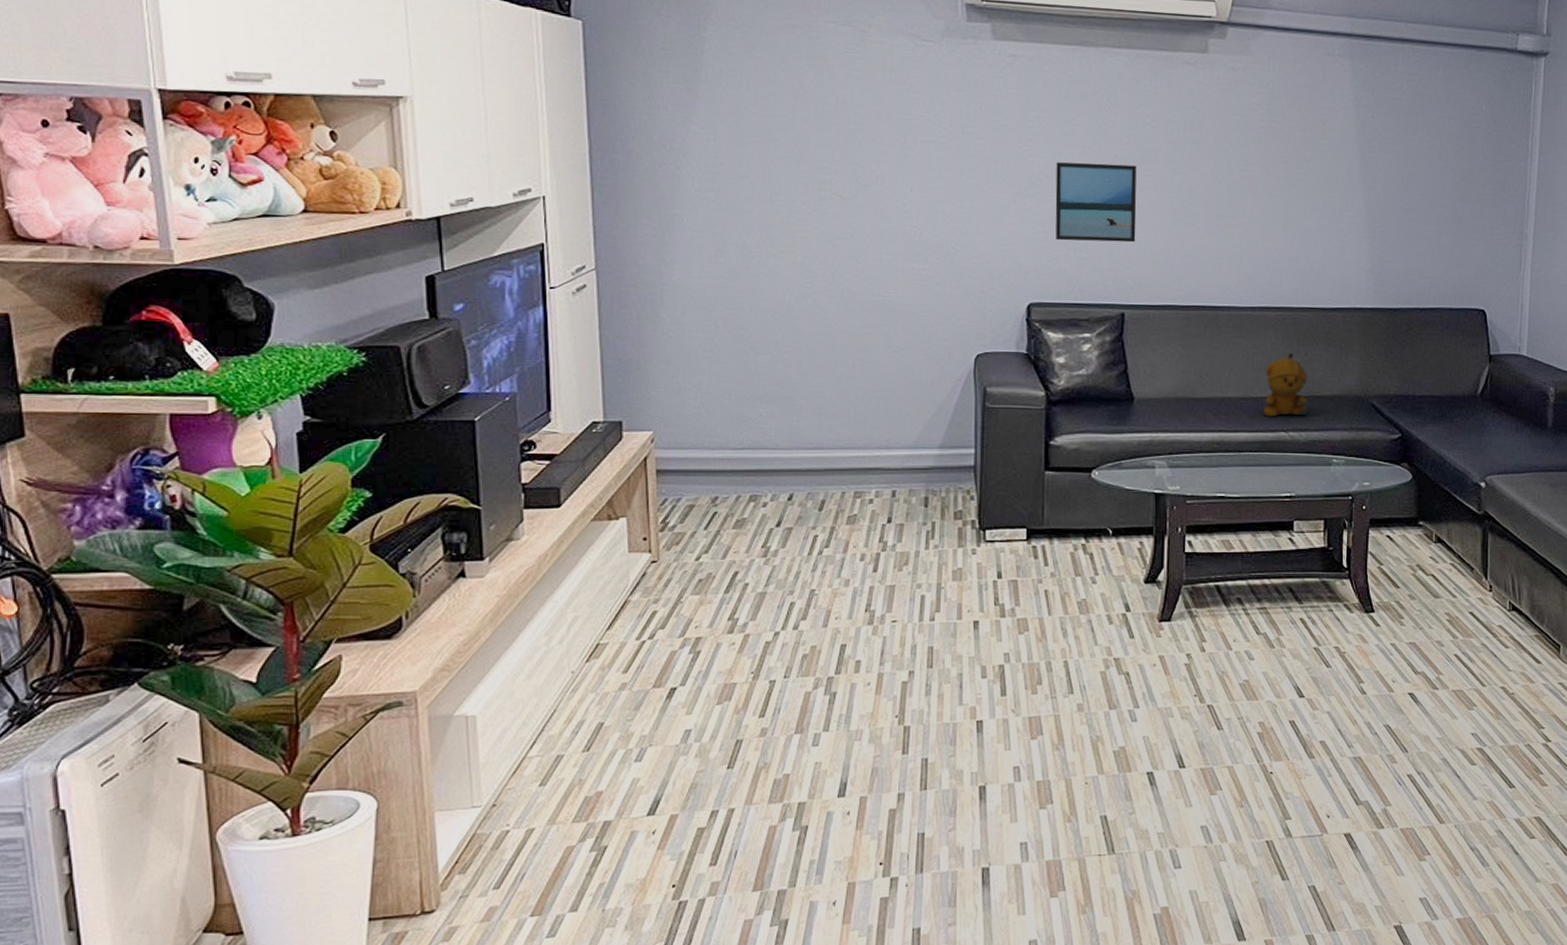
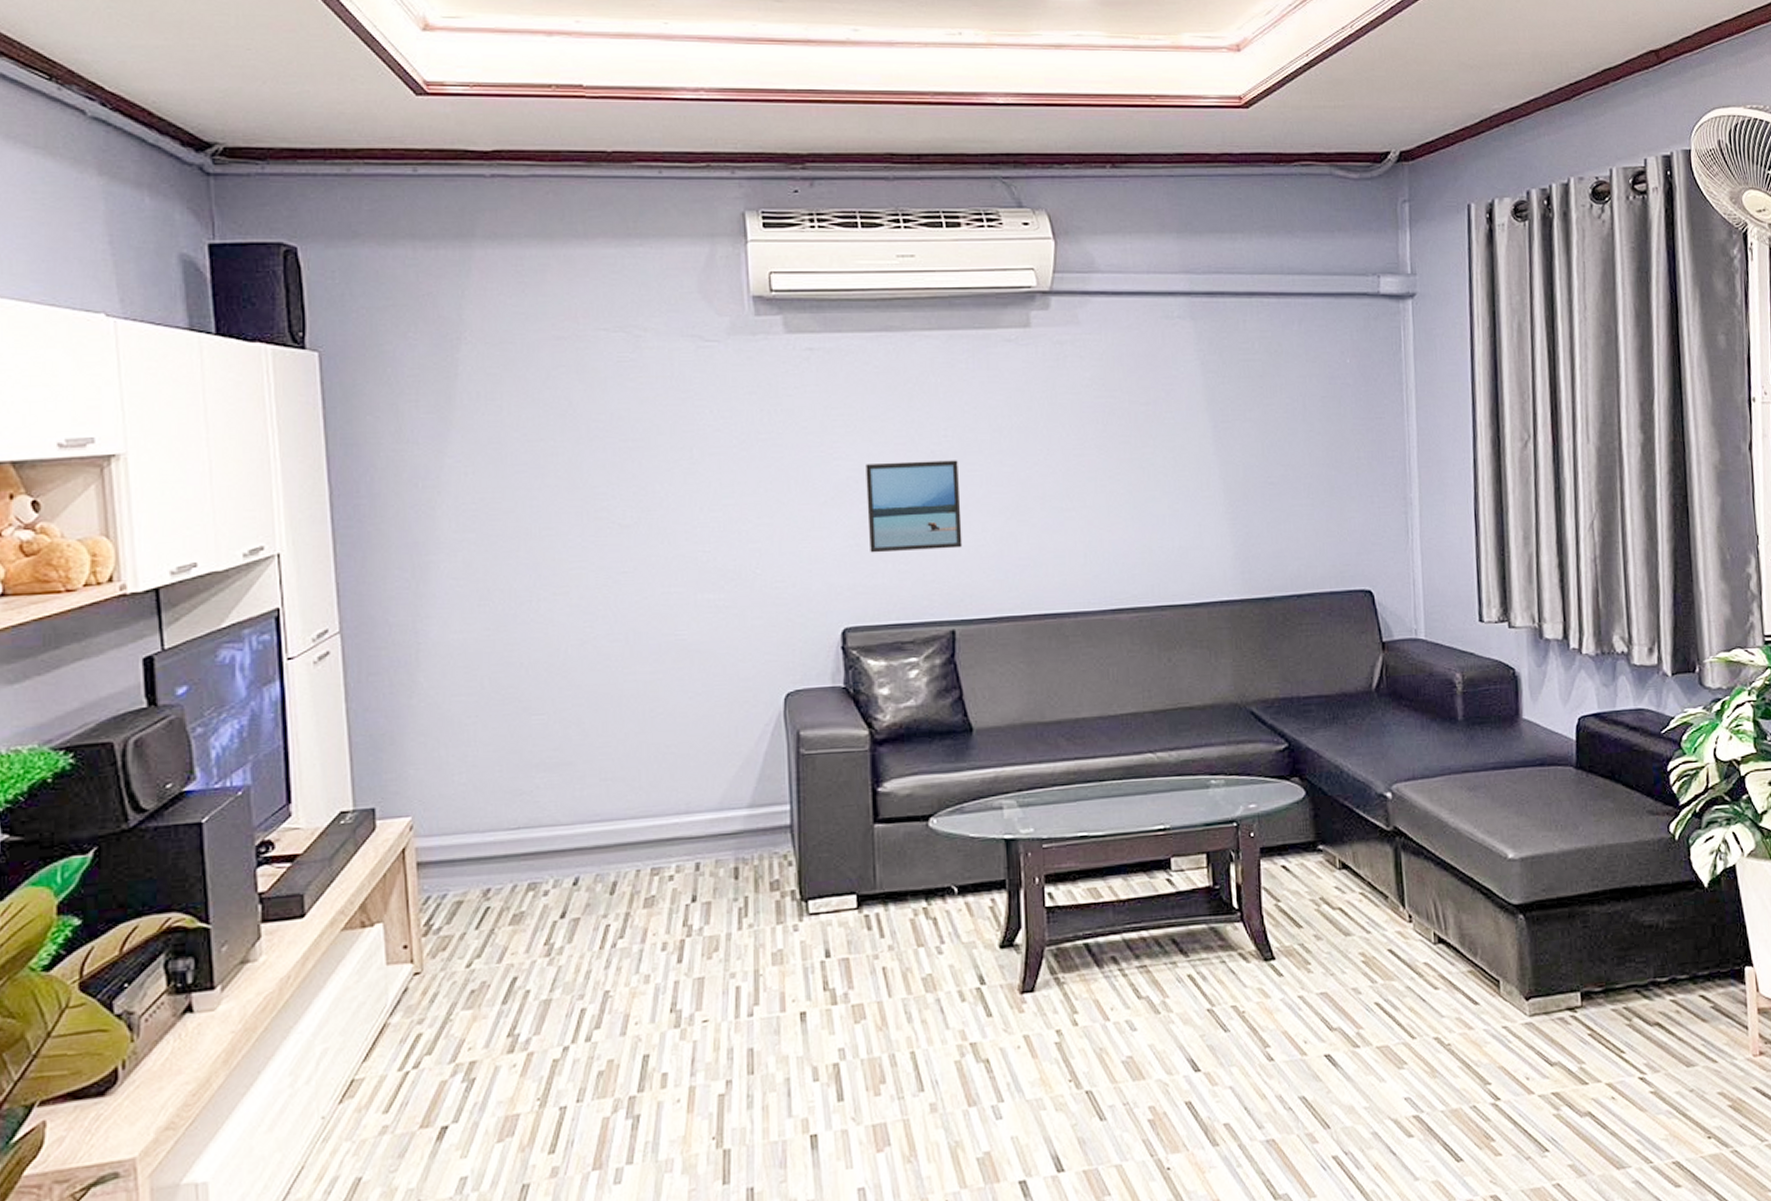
stuffed bear: present [1263,352,1308,417] -> none [1124,659,1176,737]

